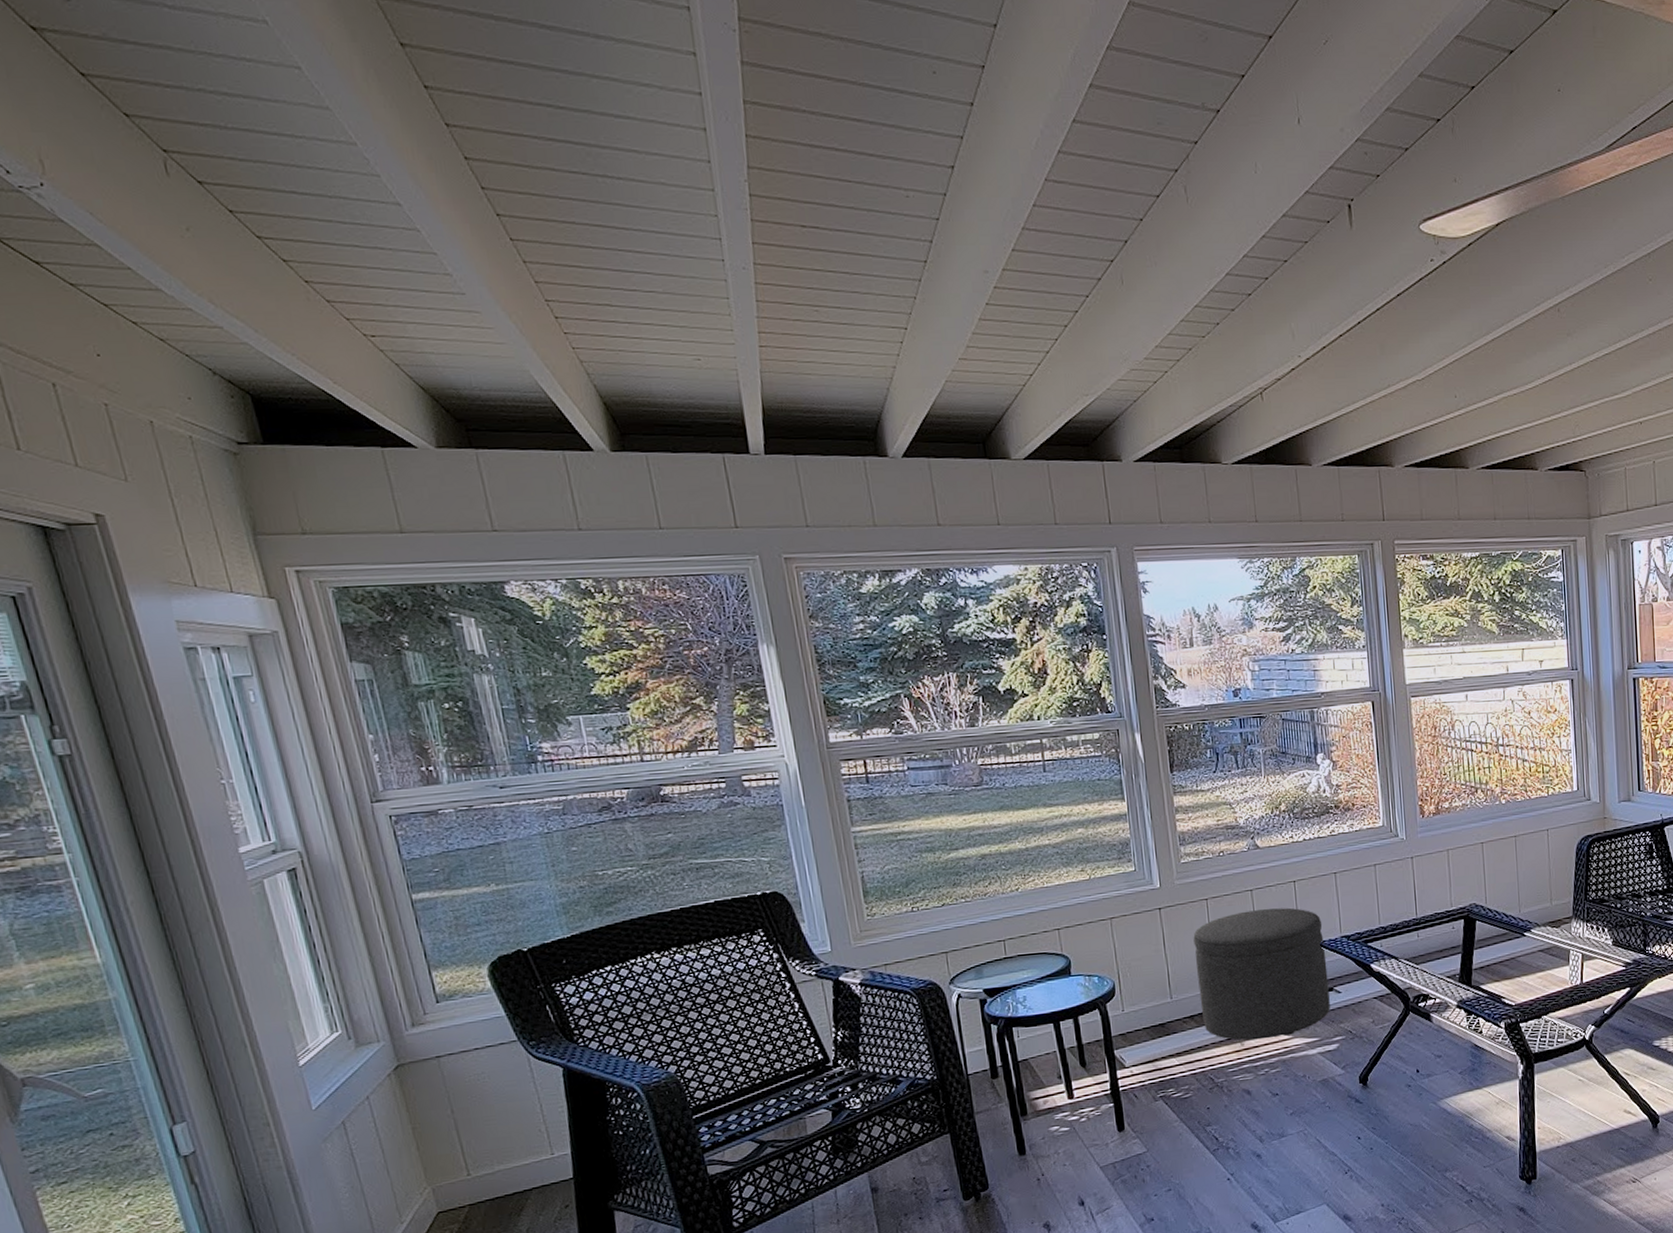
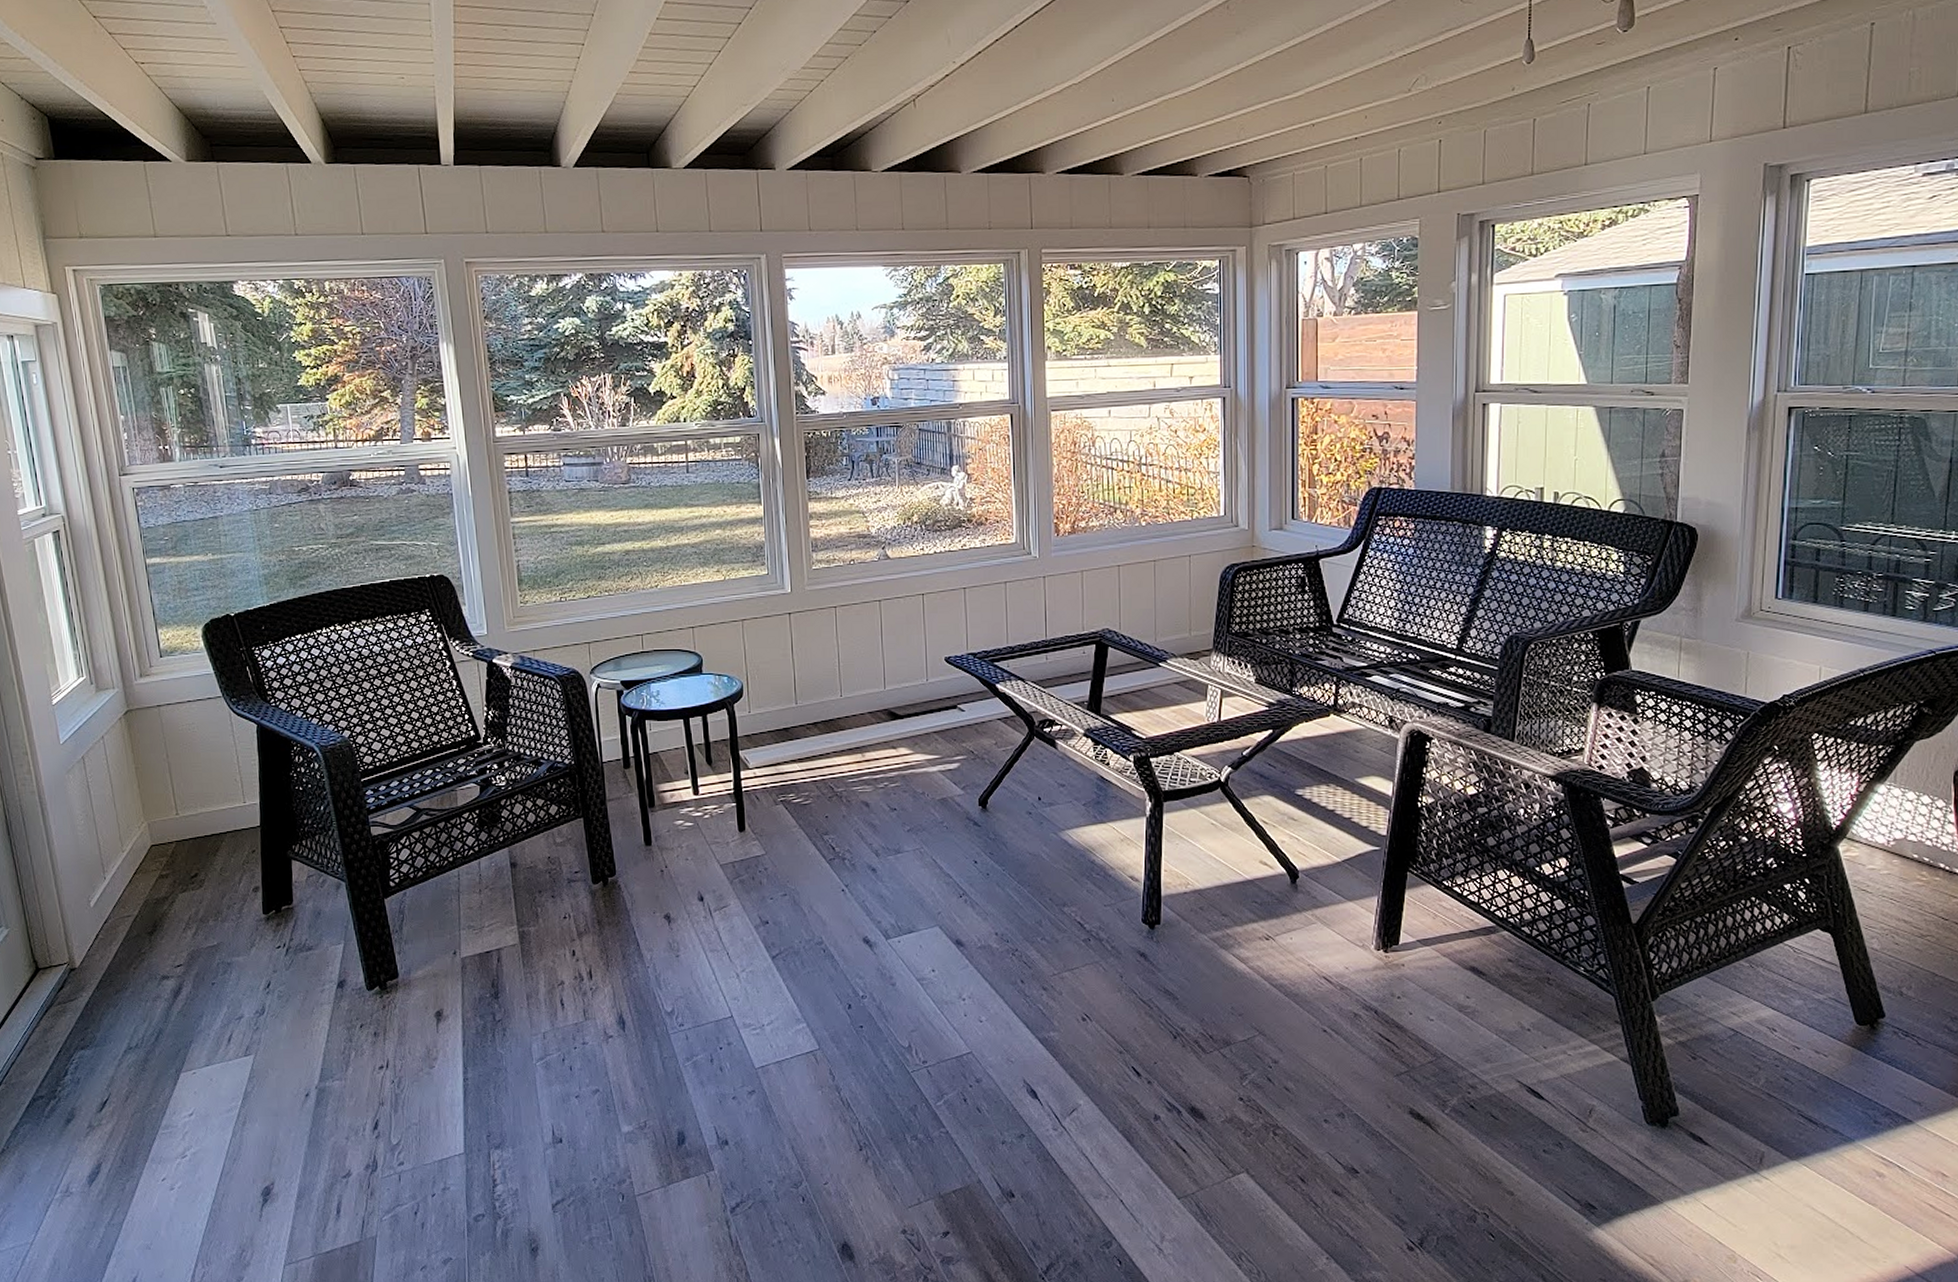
ottoman: present [1193,907,1330,1040] -> none [820,620,953,752]

